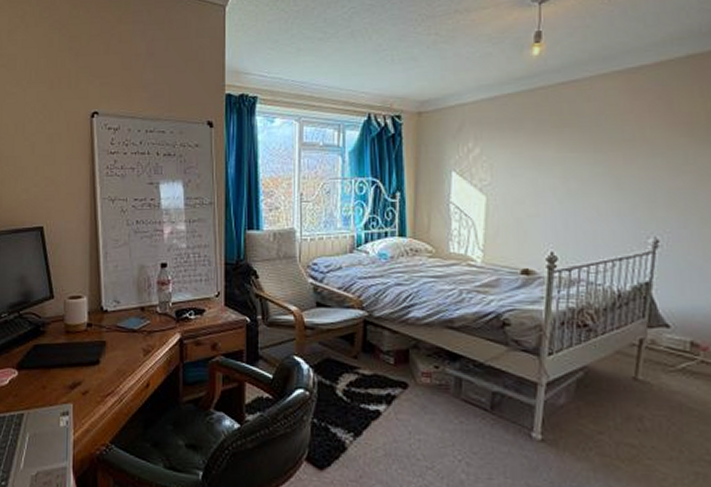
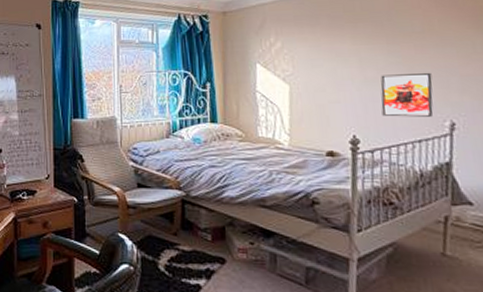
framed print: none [582,184,639,233] -> present [380,72,434,117]

